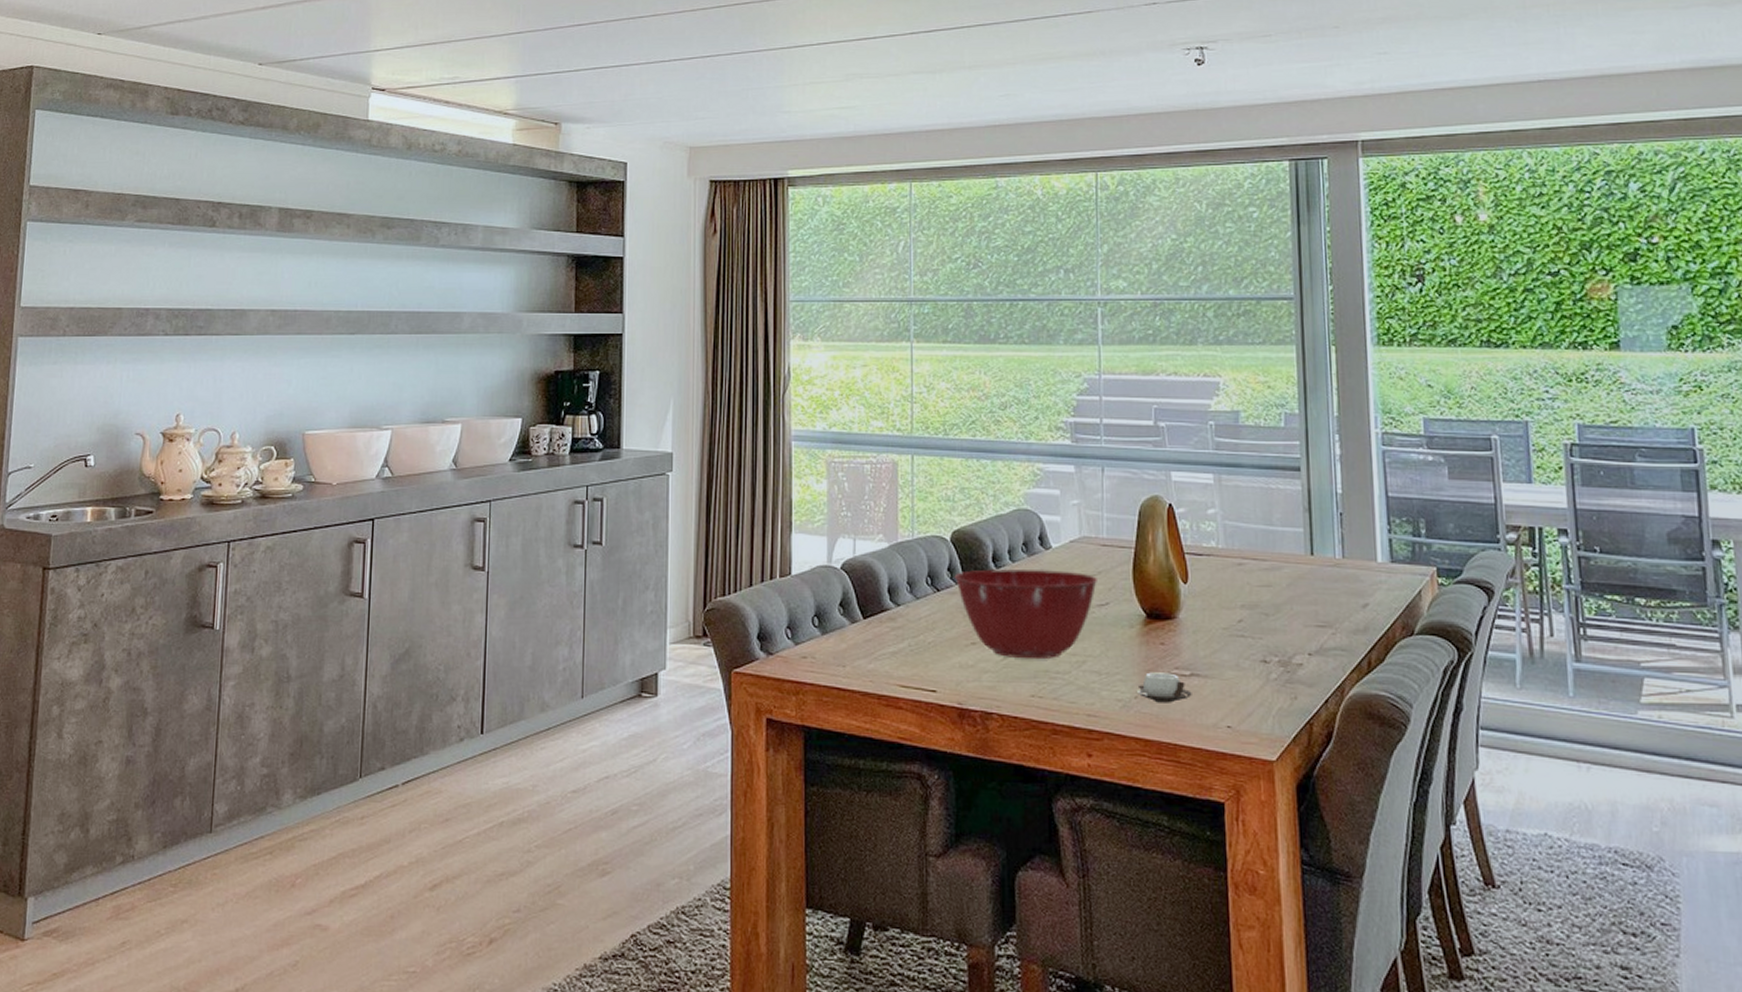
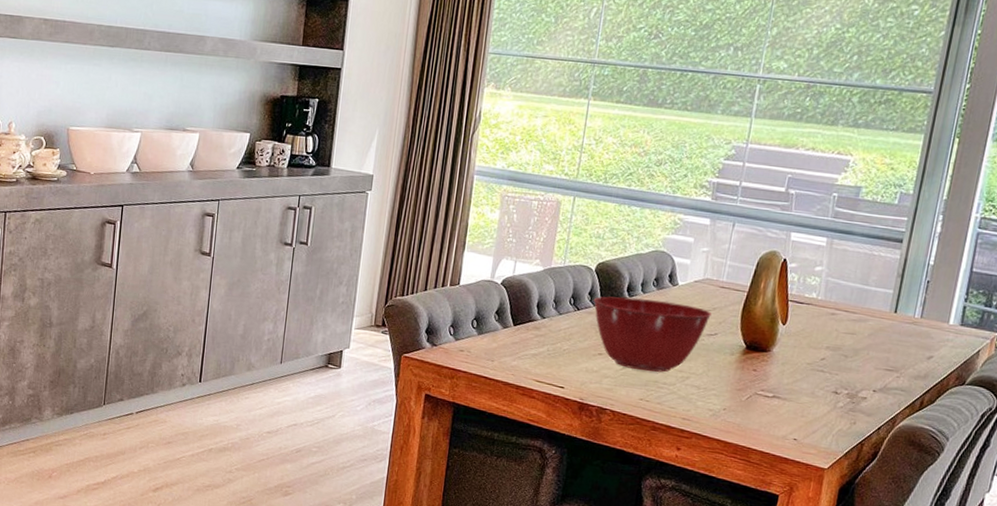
cup: present [1136,672,1192,703] -> none [725,391,771,417]

